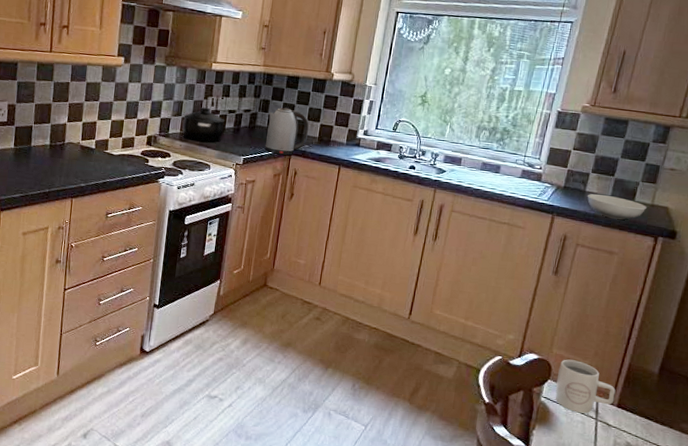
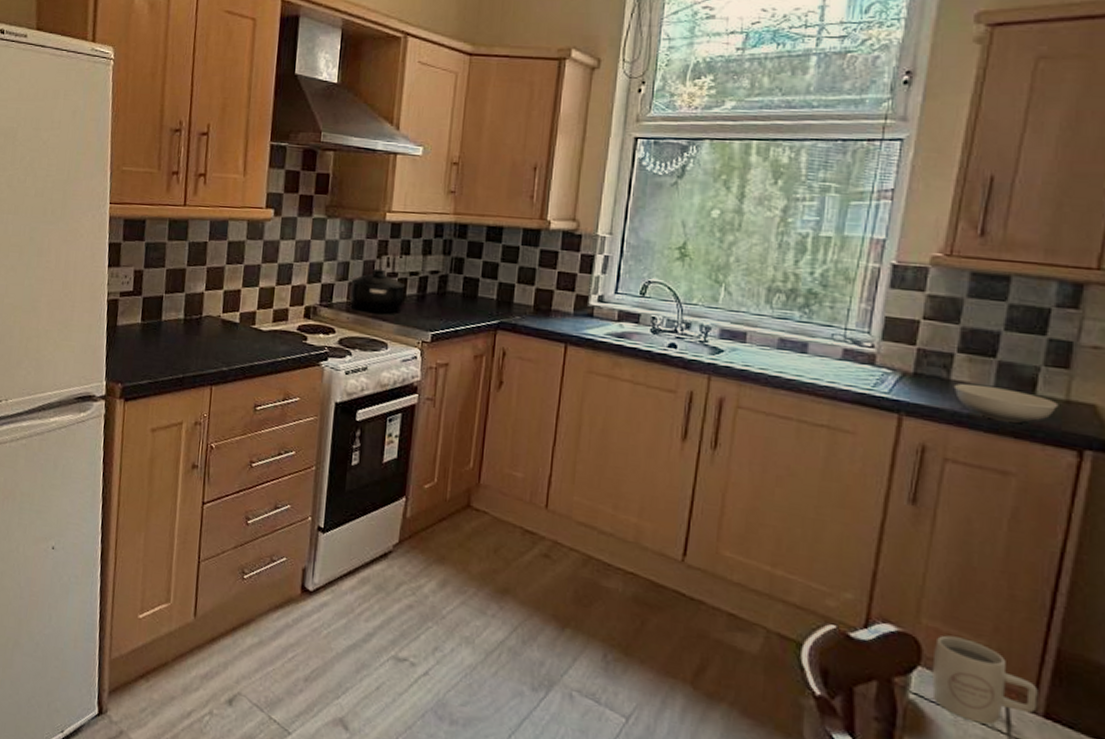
kettle: present [264,107,310,155] -> none [460,267,521,330]

